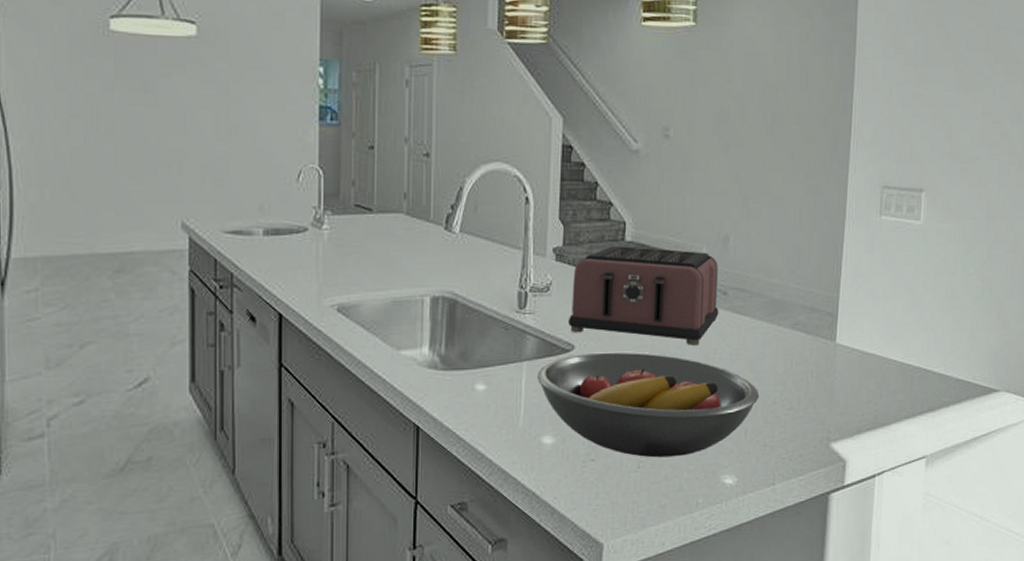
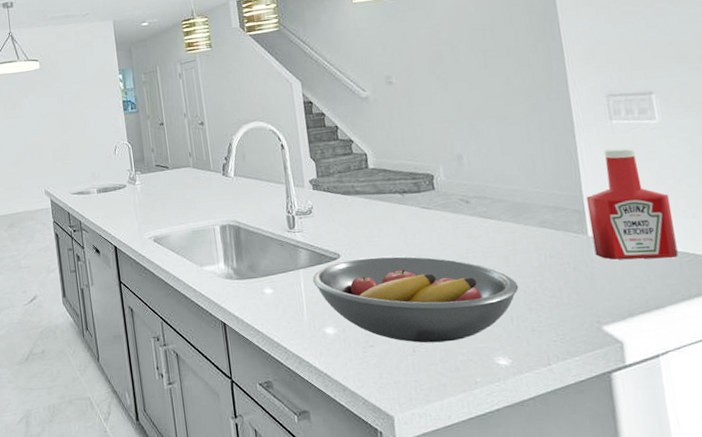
toaster: present [569,246,719,345] -> none [329,170,465,248]
ketchup bottle: none [839,247,916,372] -> present [586,148,678,260]

